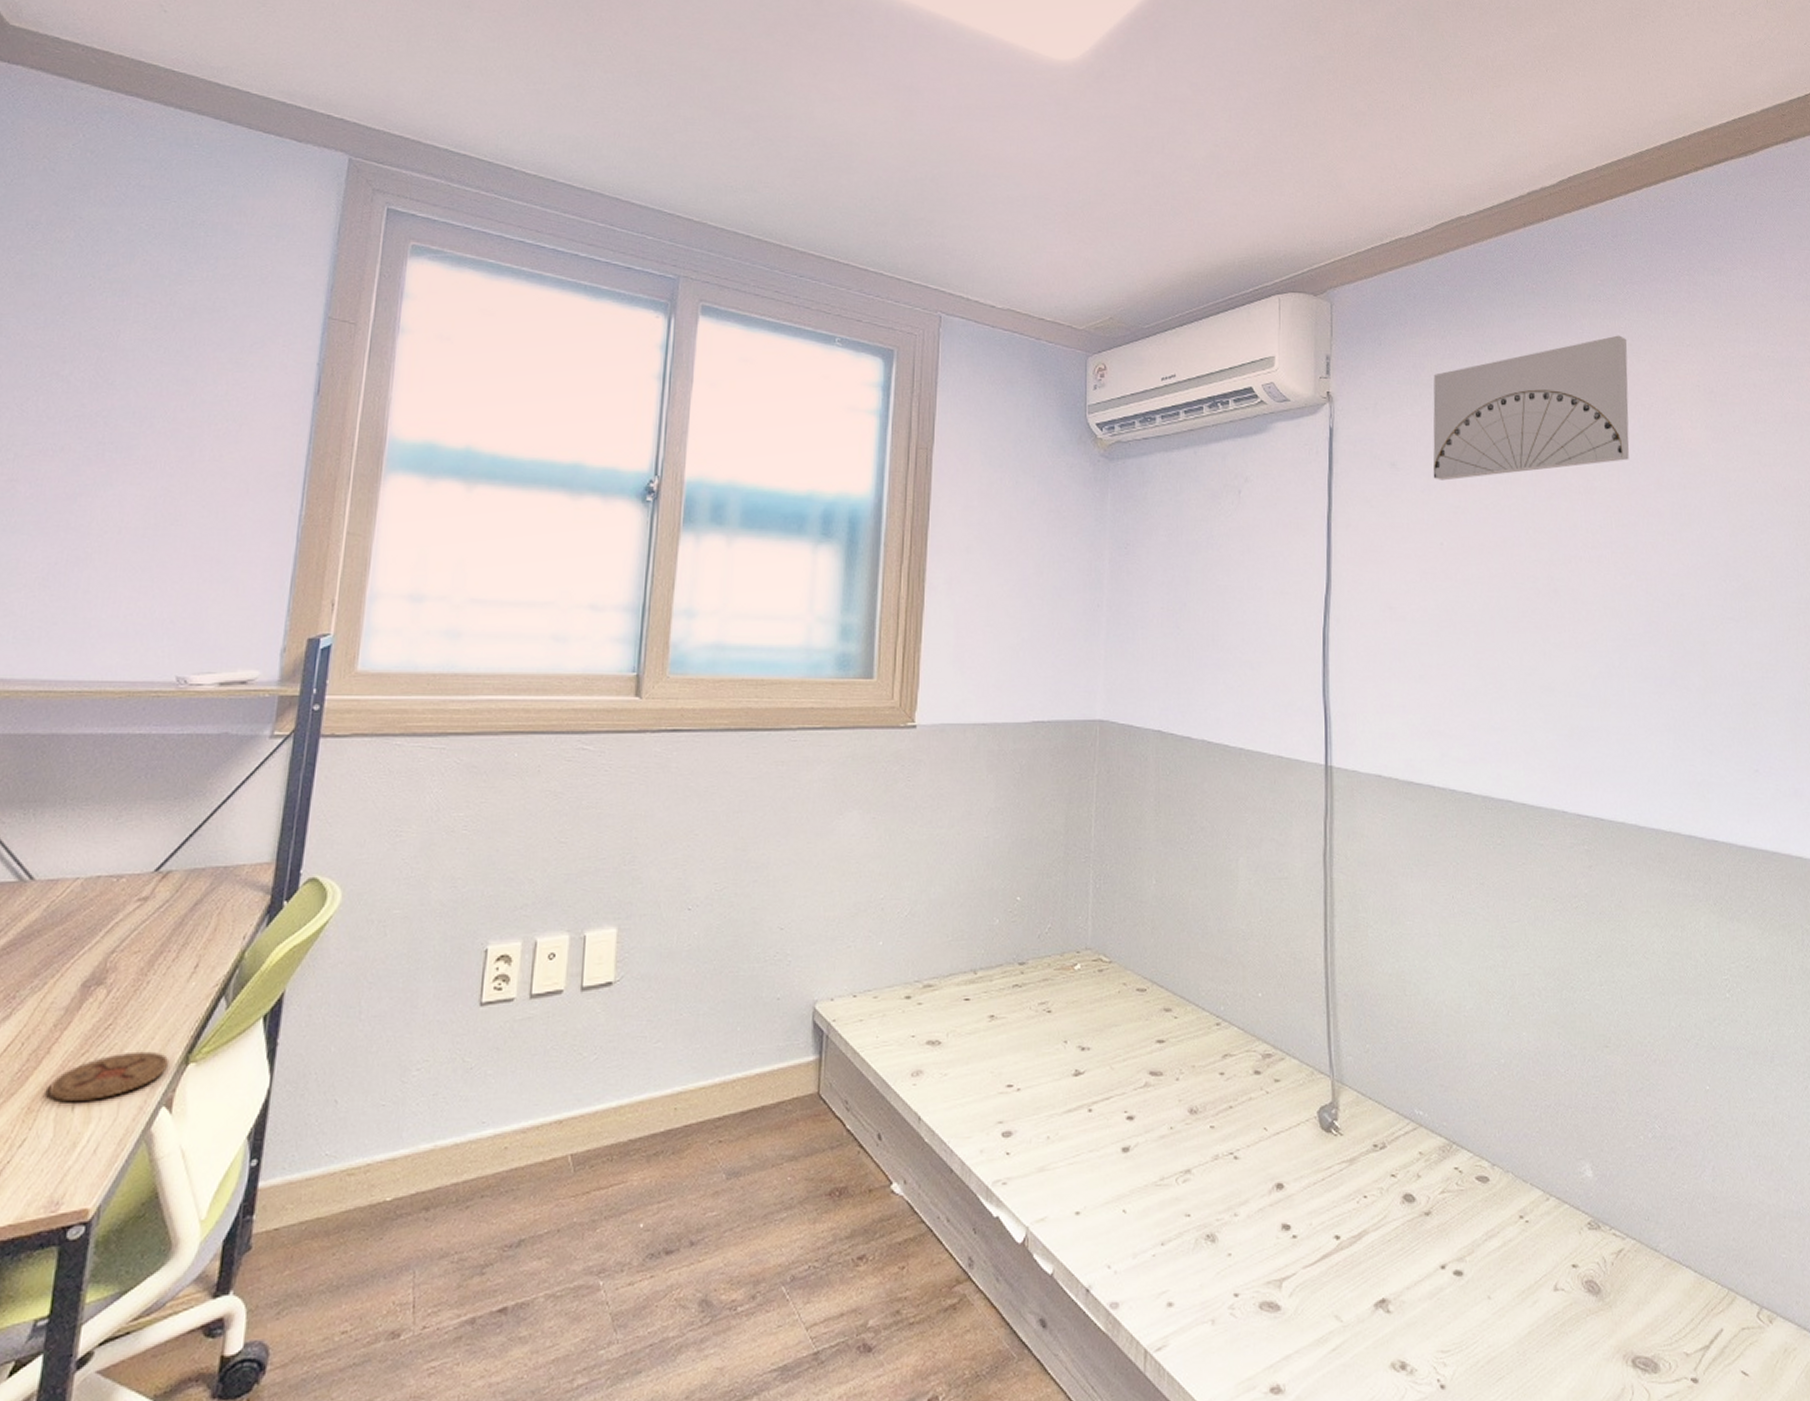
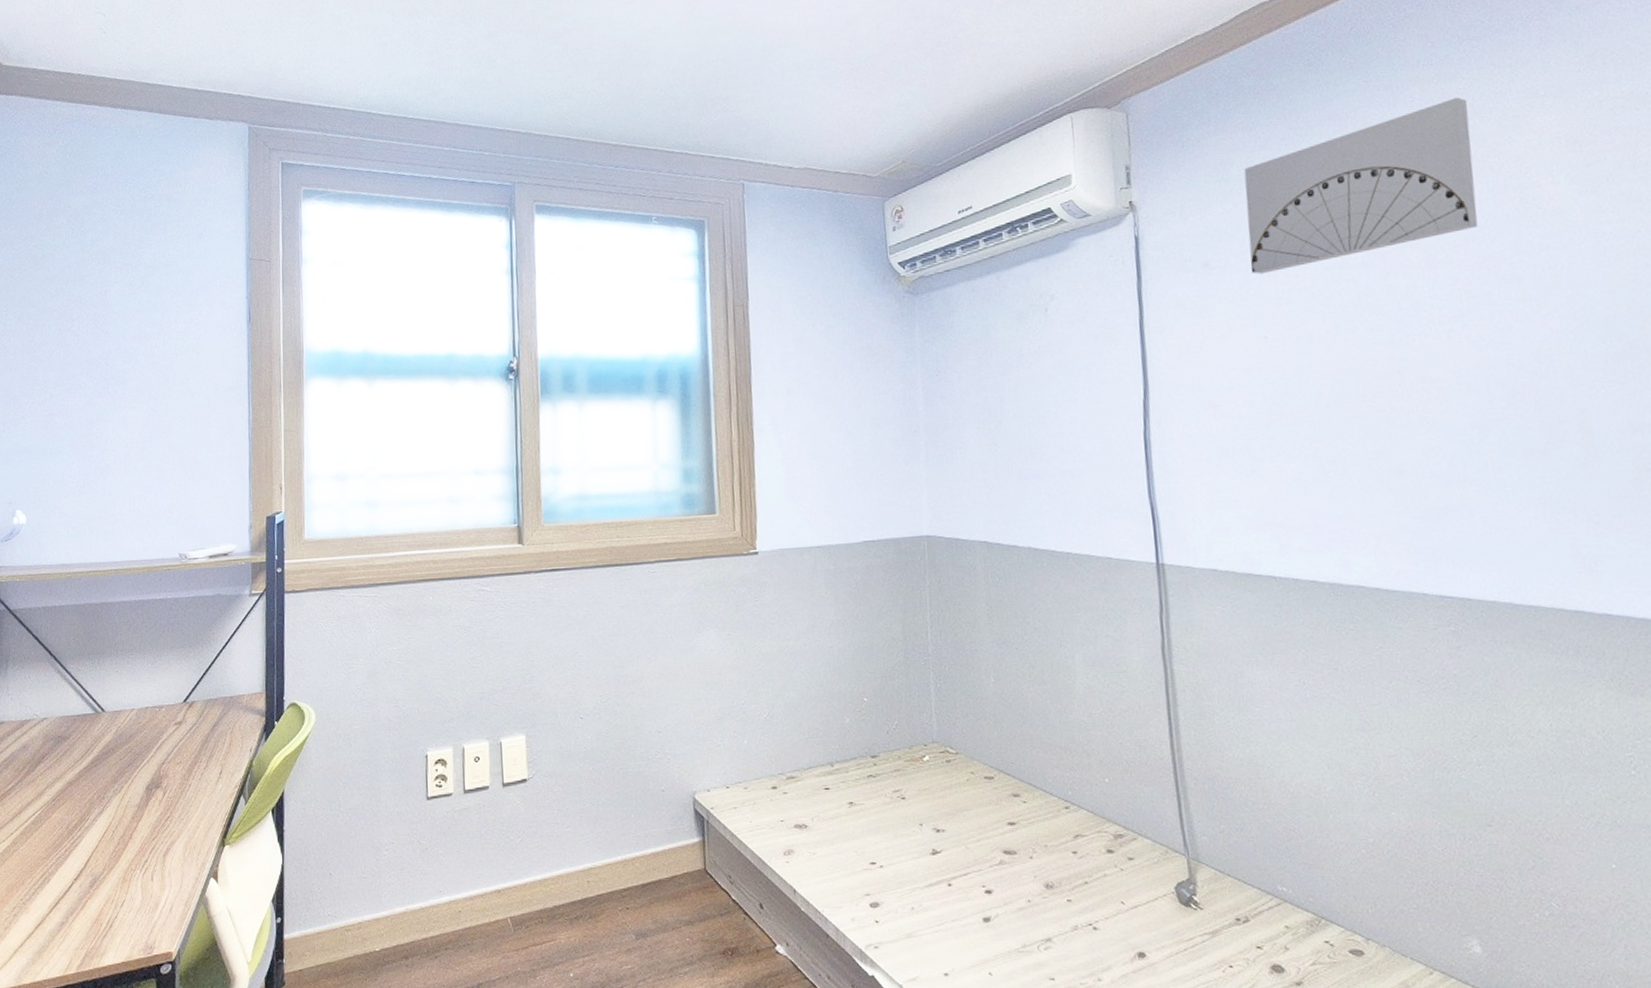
coaster: present [48,1051,170,1101] -> none [135,836,212,873]

